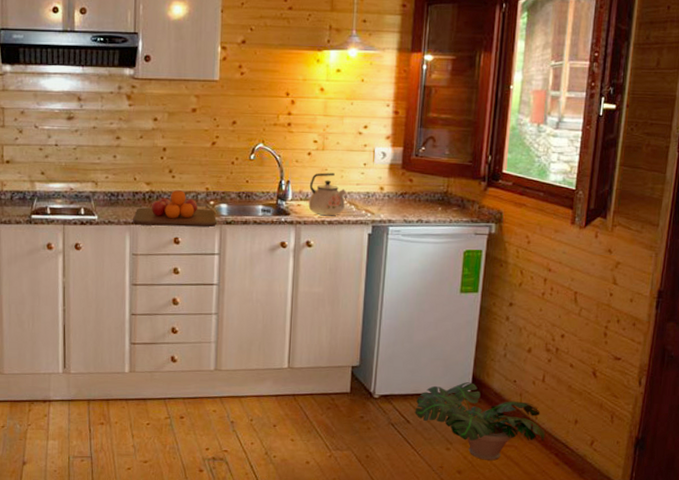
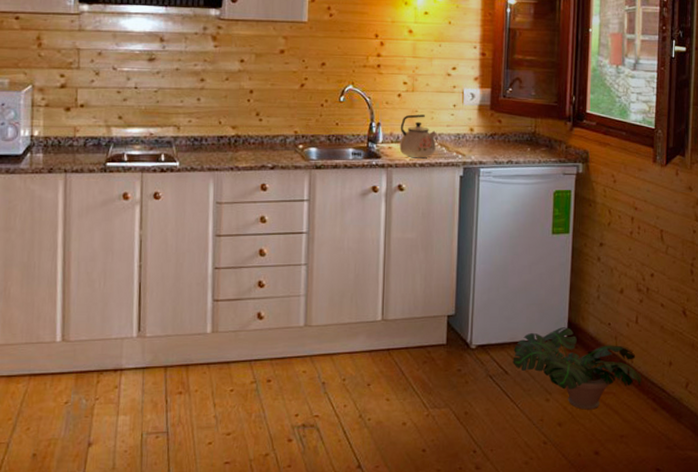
chopping board: present [133,190,217,227] -> none [217,134,306,172]

